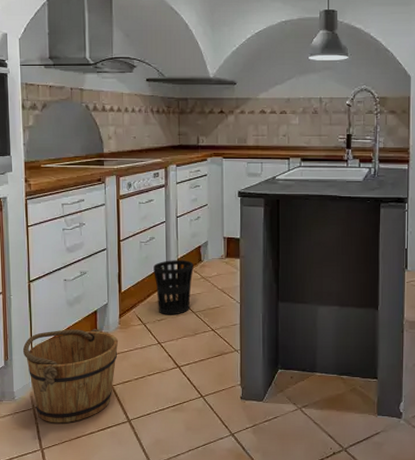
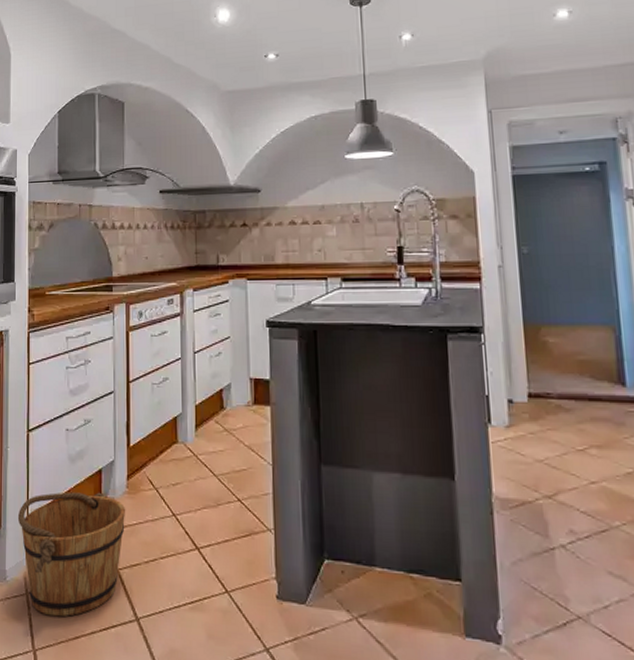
wastebasket: present [153,260,194,315] -> none [167,407,215,479]

